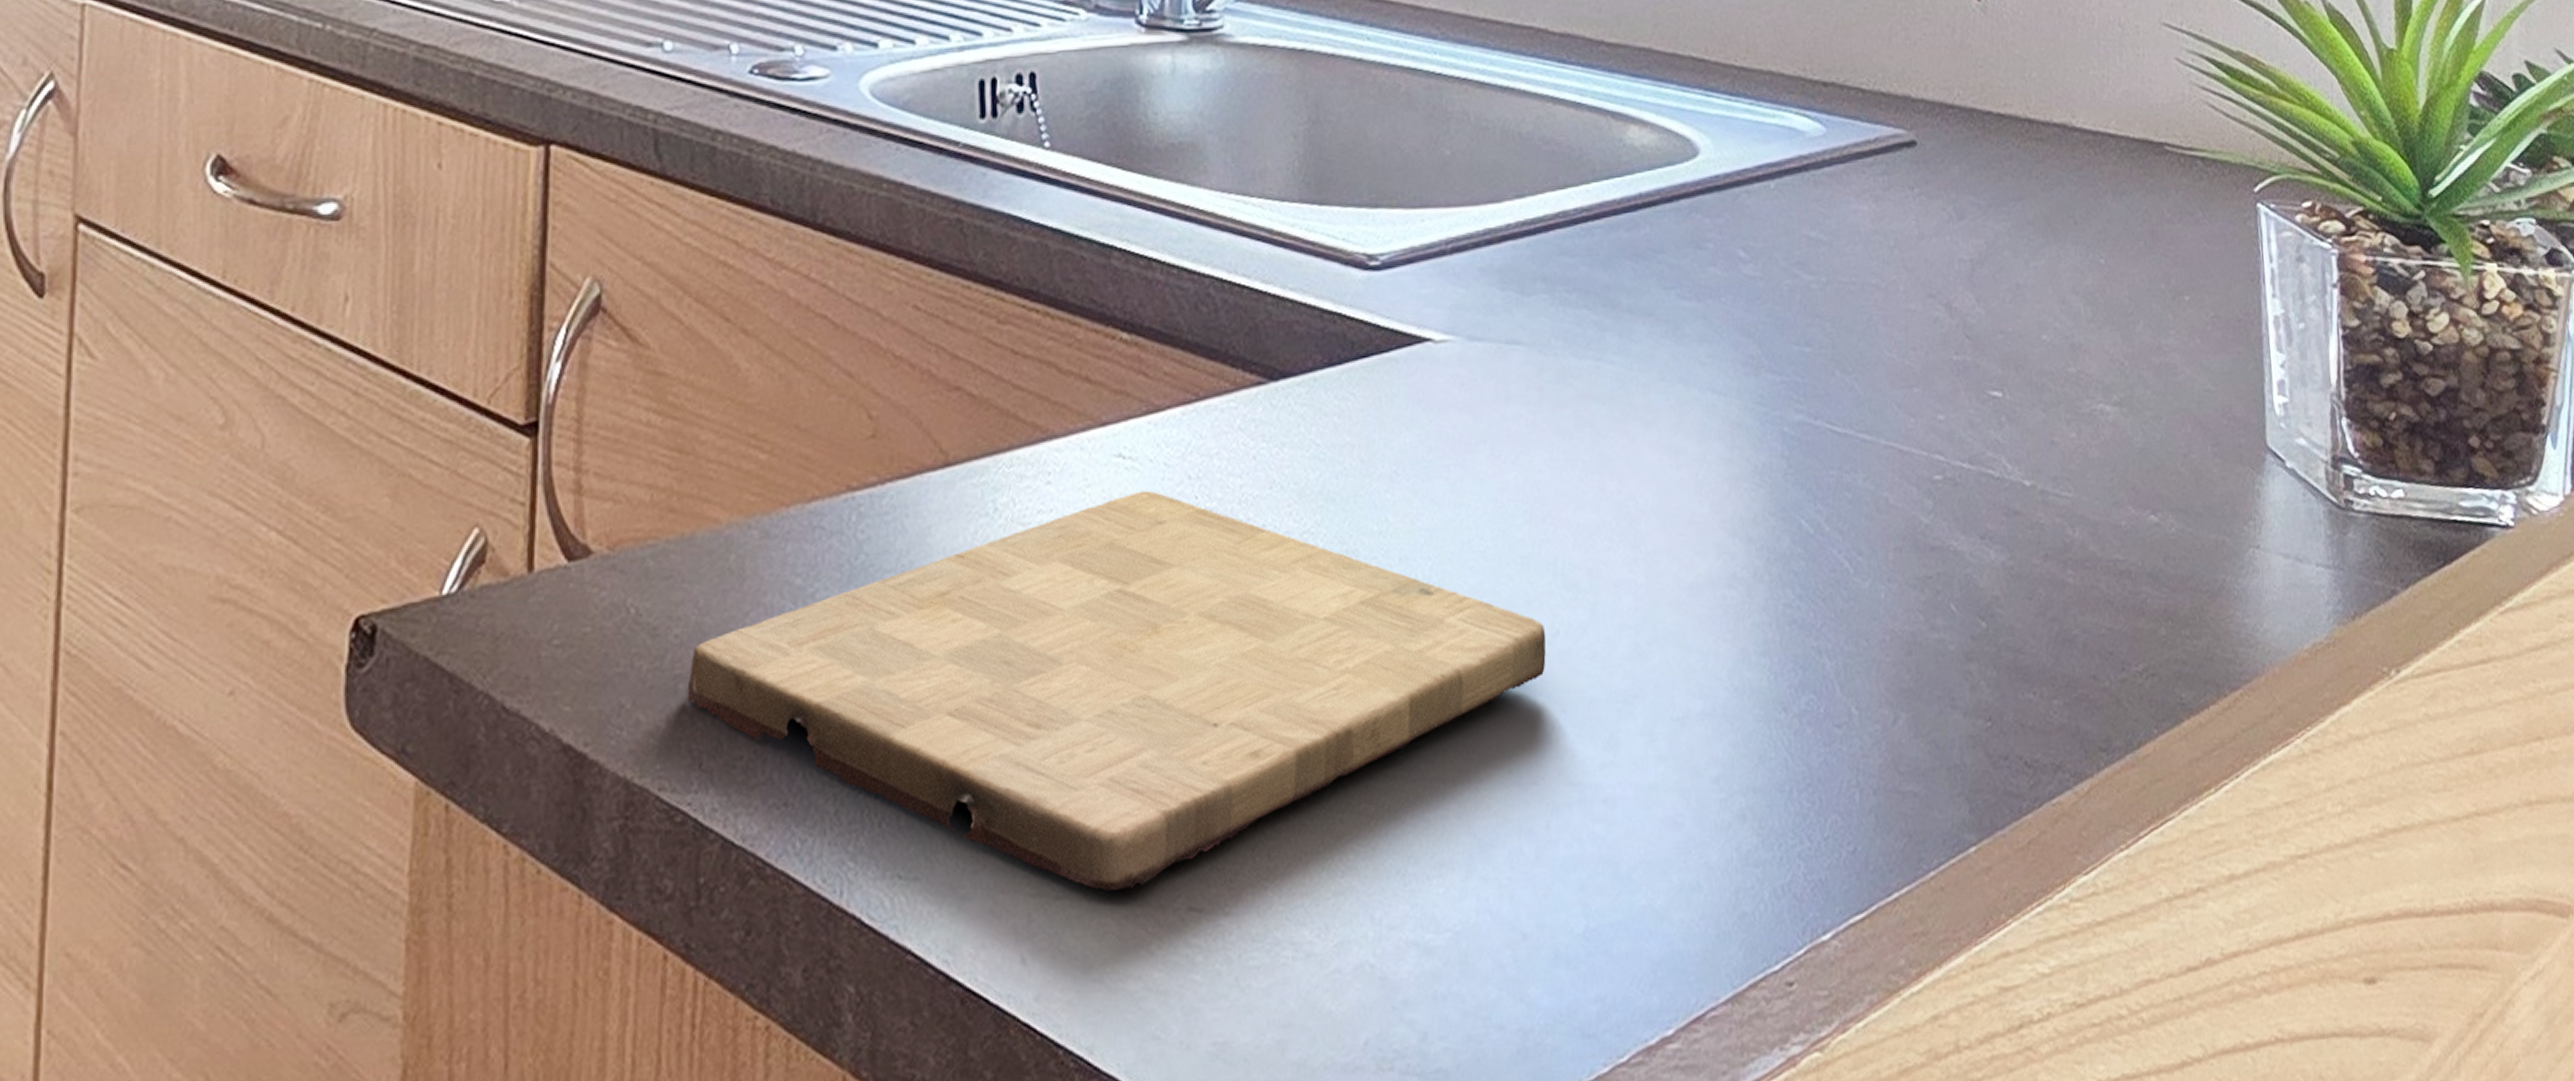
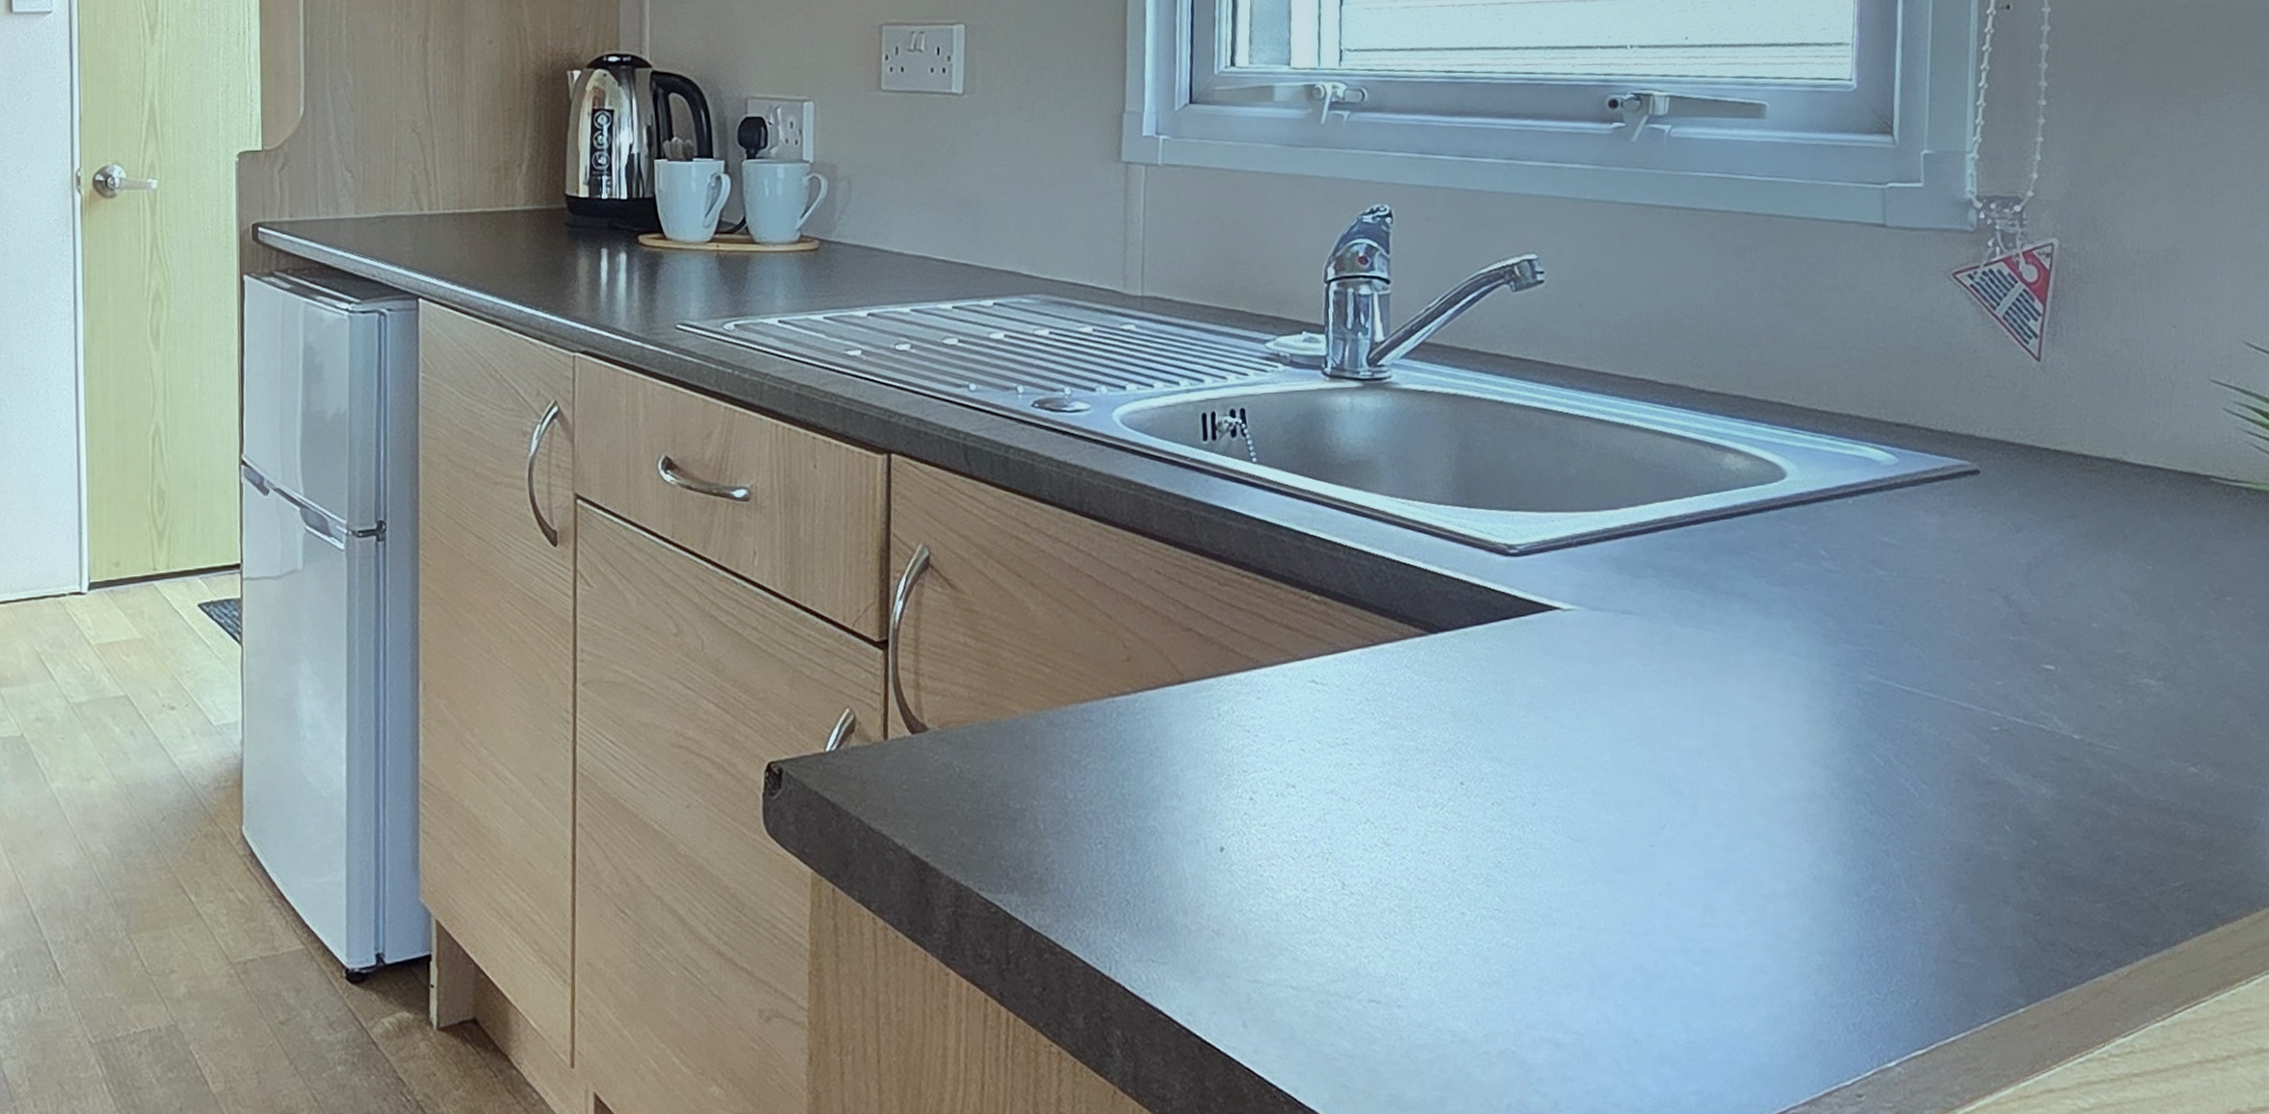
cutting board: present [687,490,1546,891] -> none [997,707,1655,984]

